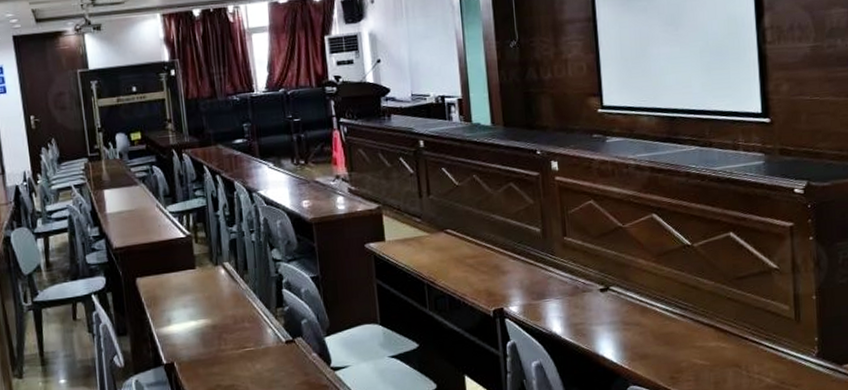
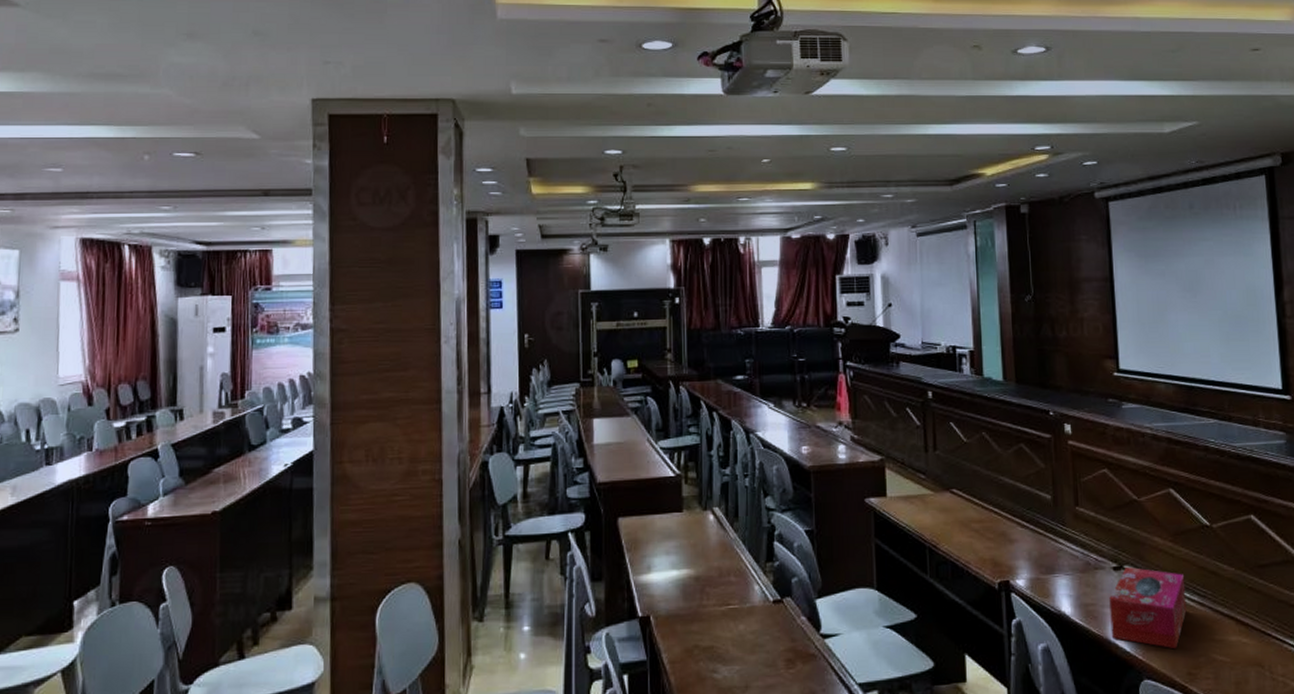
tissue box: none [597,287,670,358] -> present [1109,566,1187,649]

